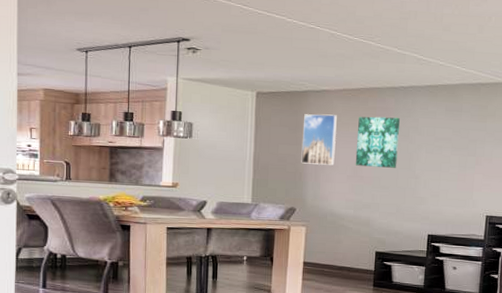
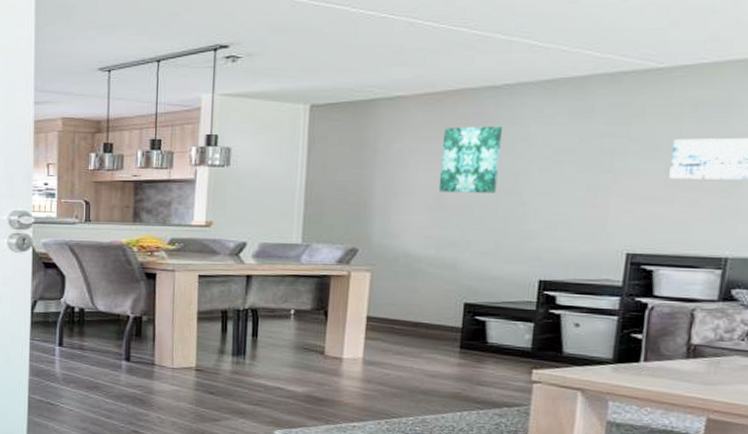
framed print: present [301,114,337,166] -> none [366,127,415,193]

